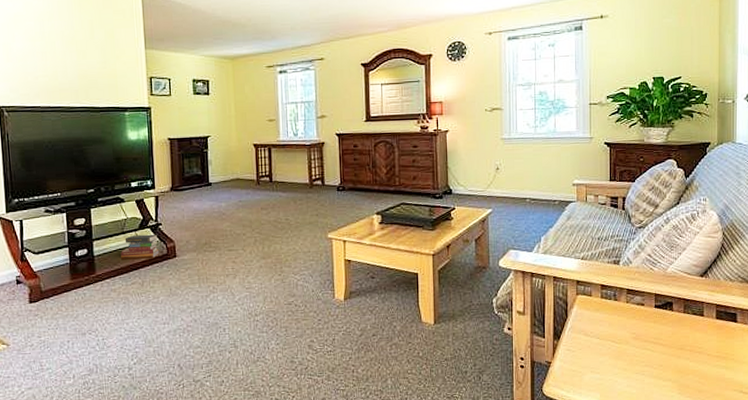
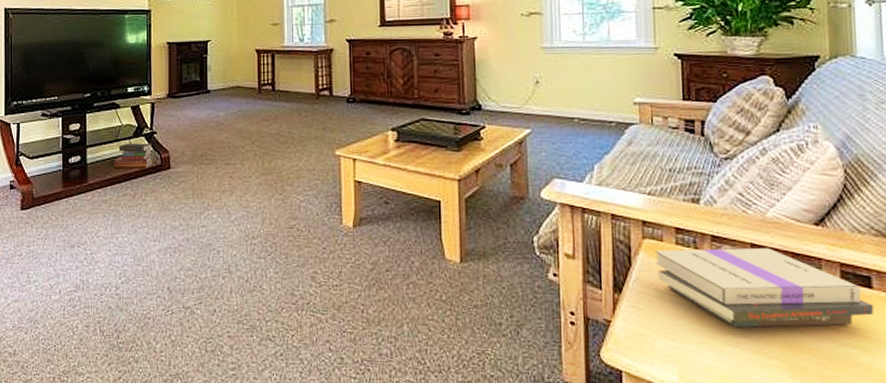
books: none [585,296,737,360] -> present [655,247,873,328]

